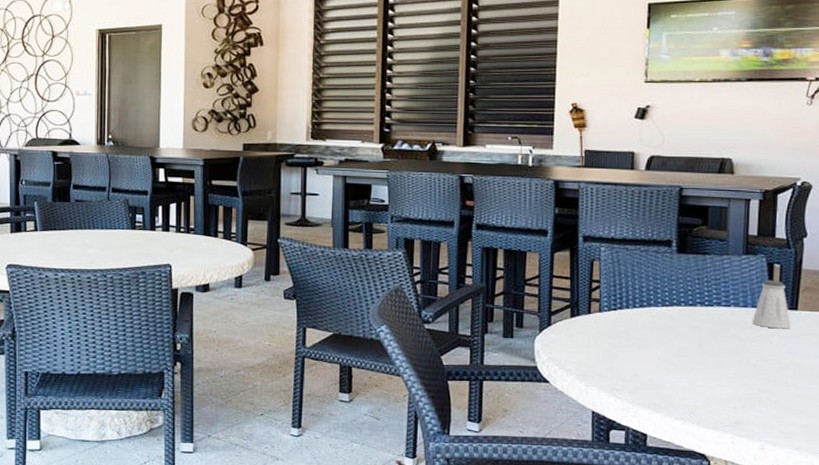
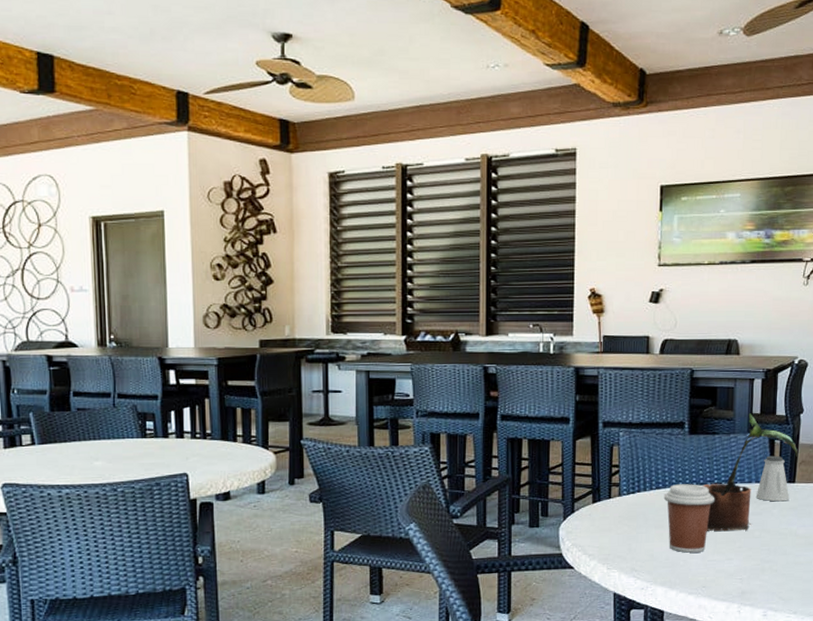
coffee cup: none [648,304,706,376] -> present [663,484,715,553]
potted plant: none [691,235,801,357] -> present [702,413,799,532]

